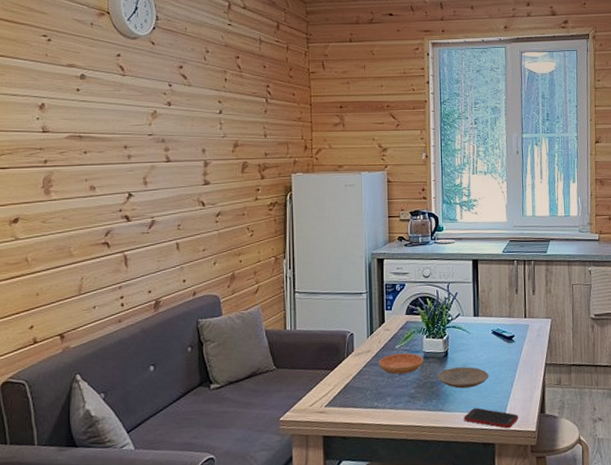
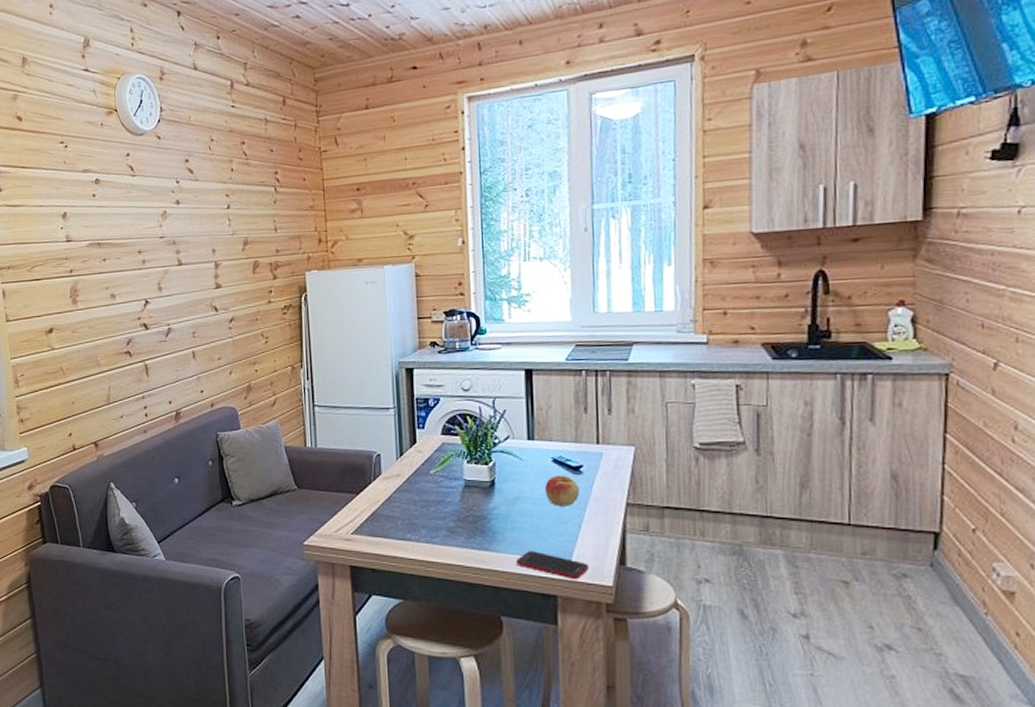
saucer: present [378,353,424,374] -> none [410,480,465,504]
plate: present [438,367,489,389] -> none [482,501,549,526]
apple: none [486,344,512,370] -> present [544,475,580,506]

